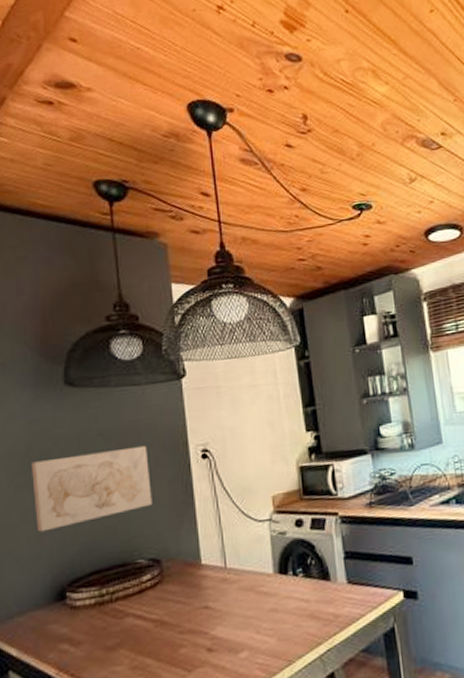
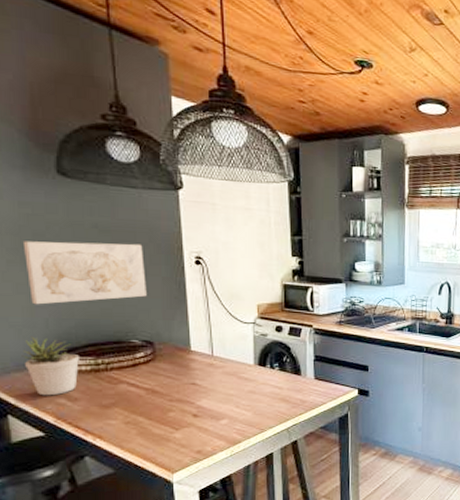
potted plant: none [25,569,83,643] -> present [22,336,79,396]

